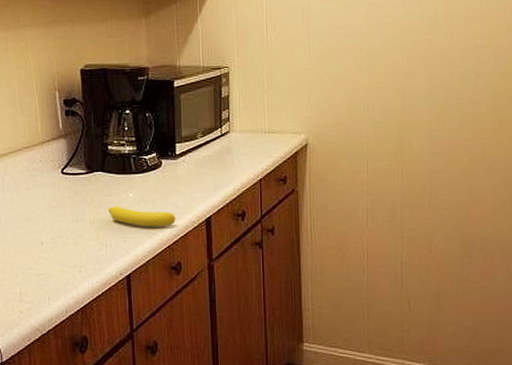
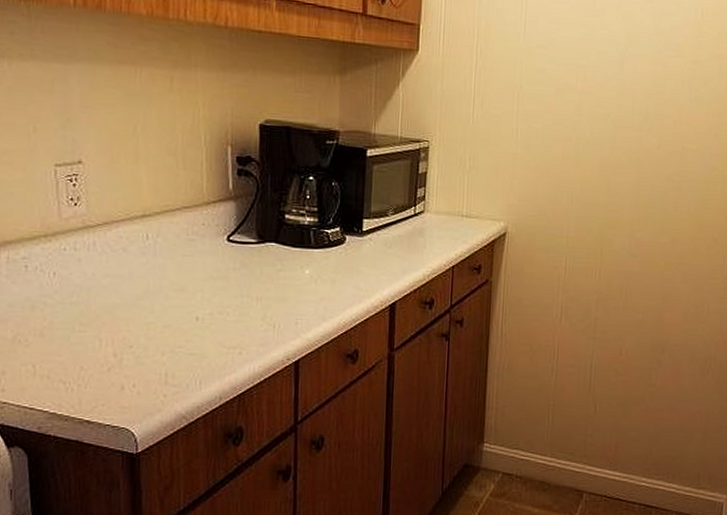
banana: present [108,206,175,227] -> none [279,282,356,310]

